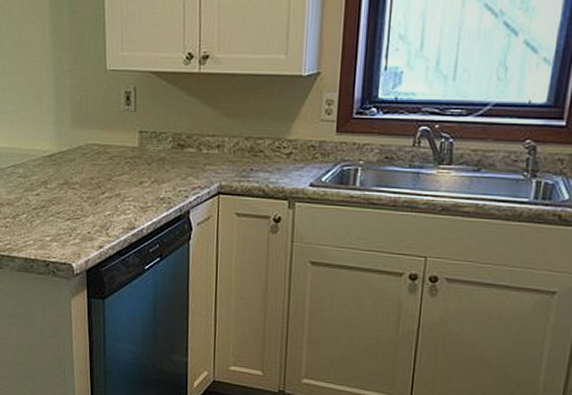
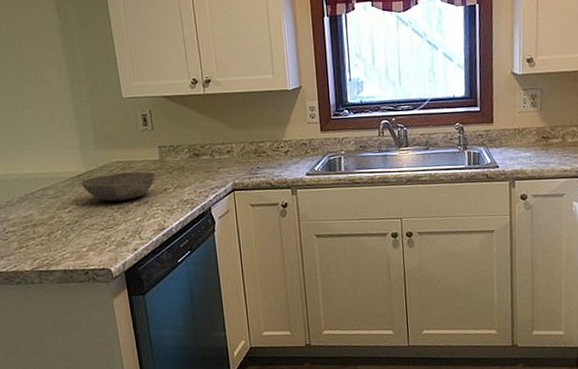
bowl: none [52,157,133,190] -> present [80,171,156,202]

